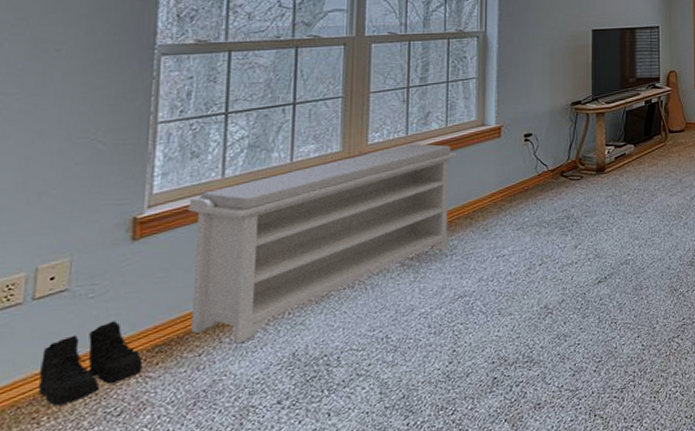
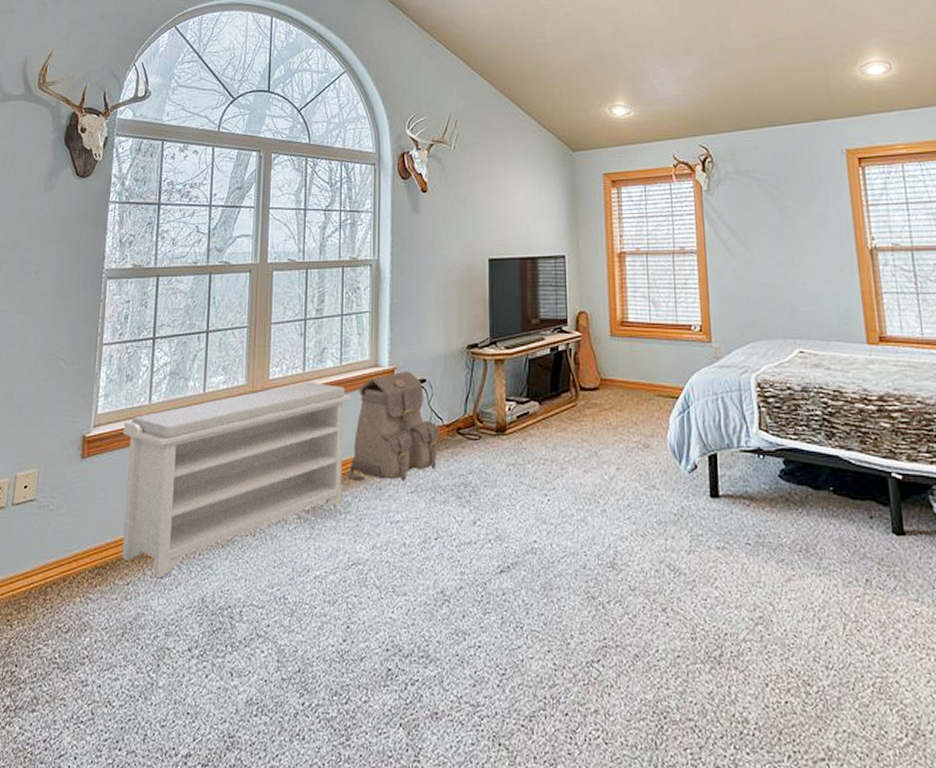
boots: present [37,321,143,406] -> none [12,536,86,613]
backpack: none [454,127,544,225] -> present [348,370,439,481]

